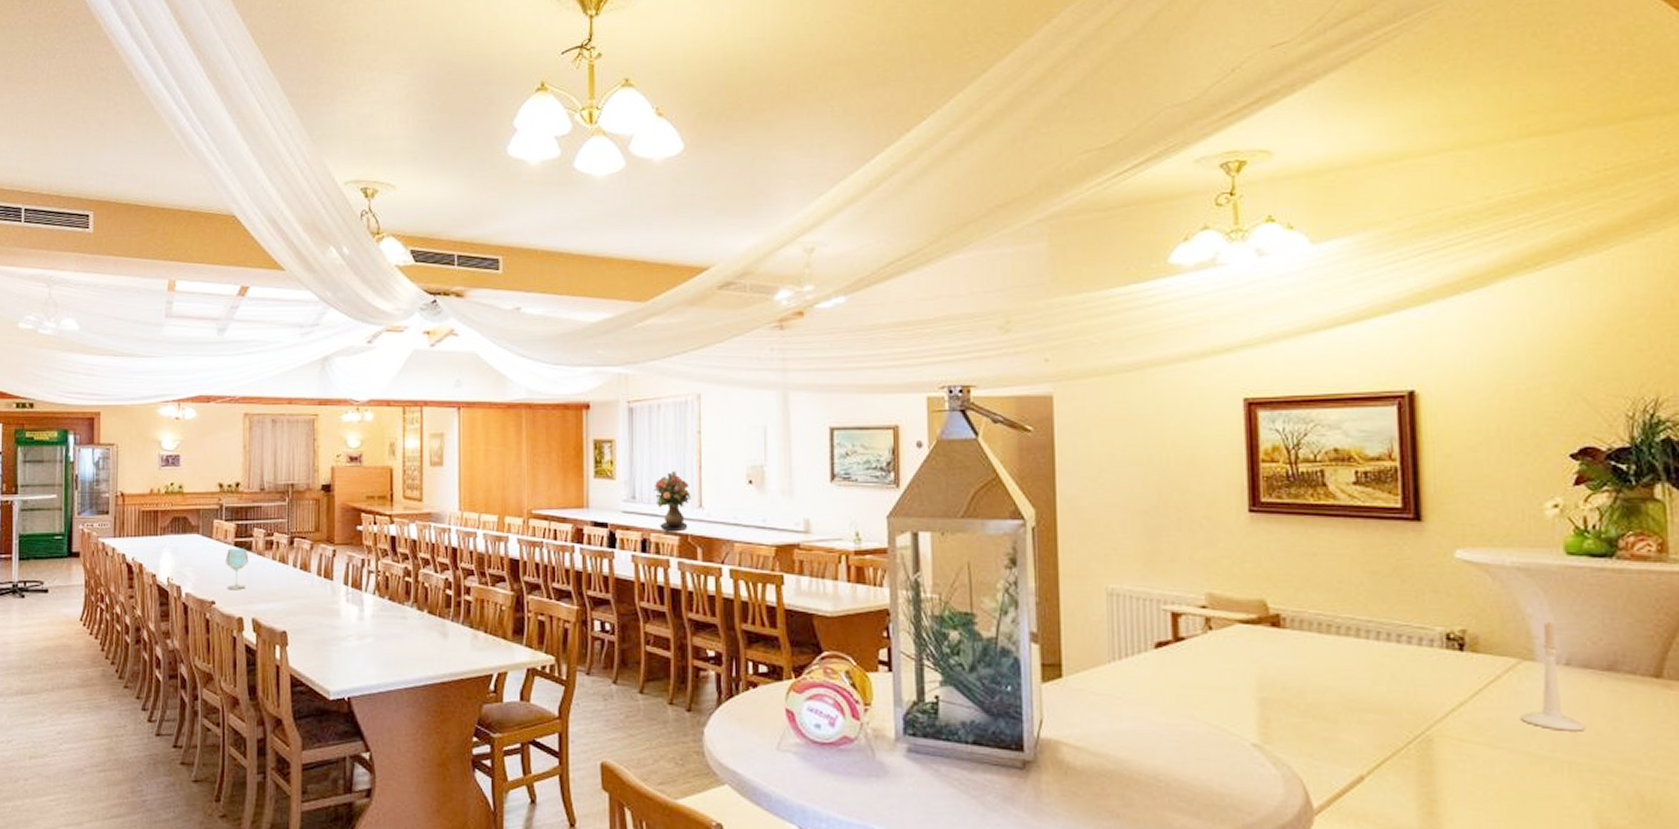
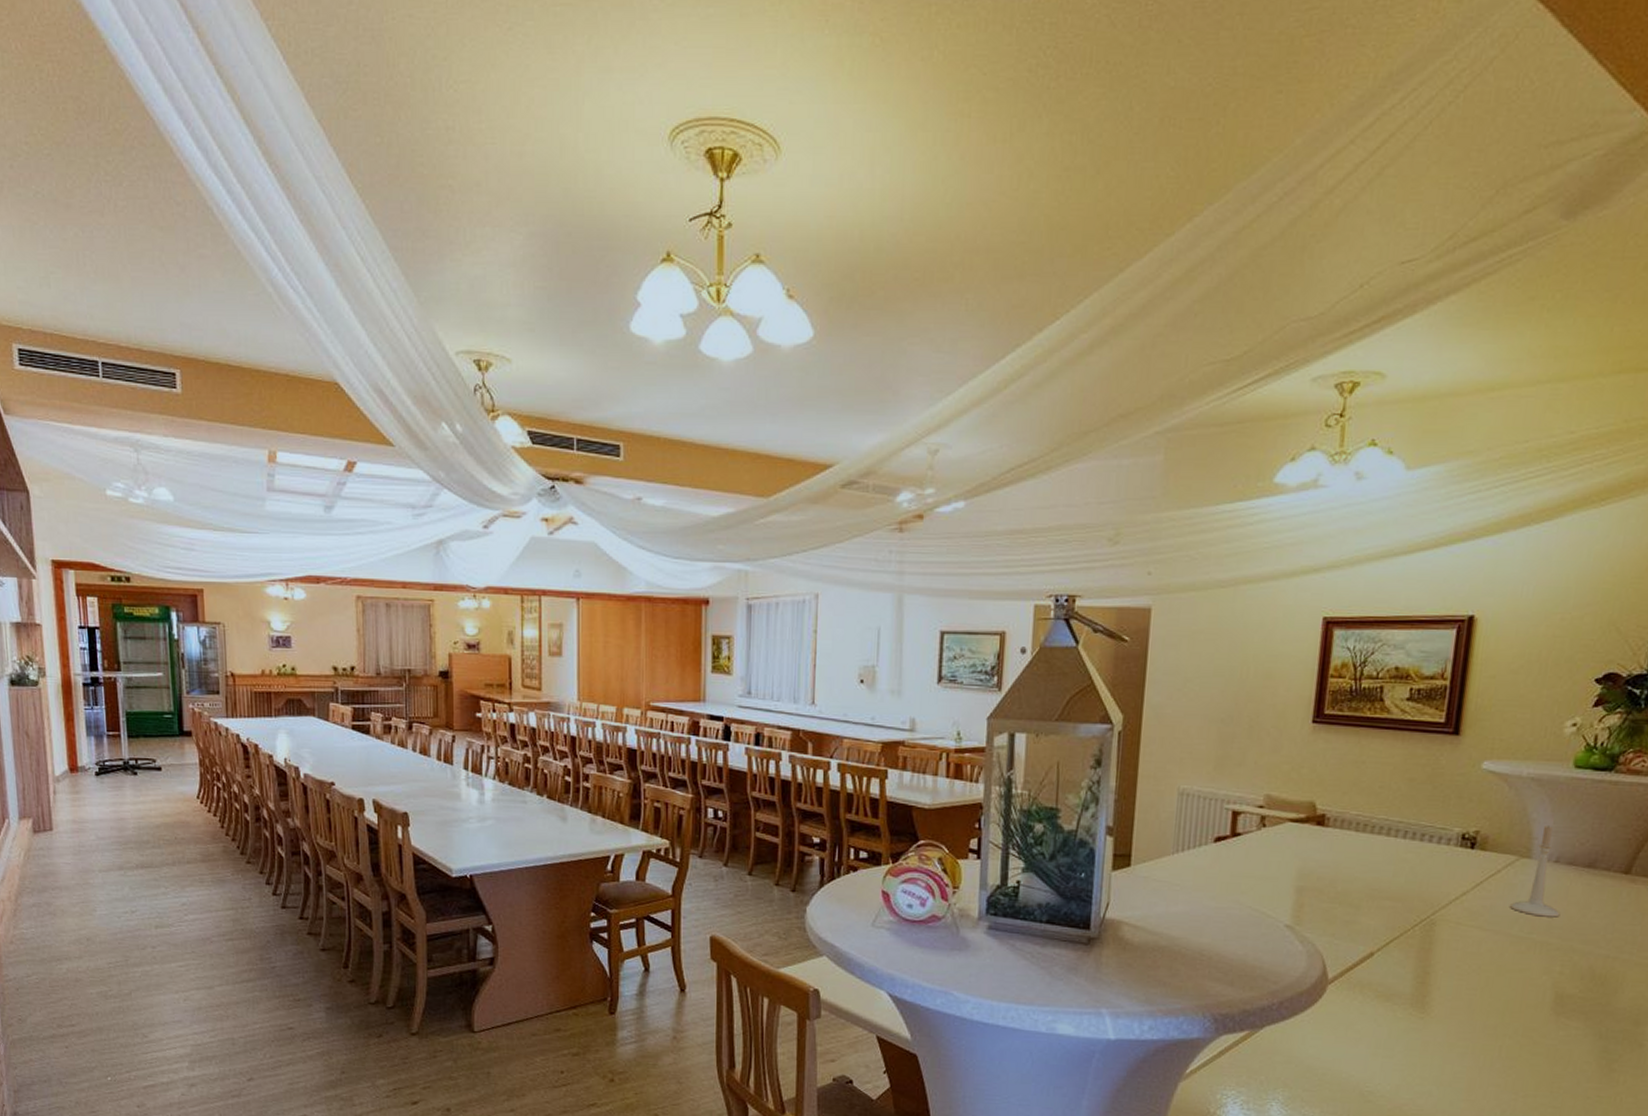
wine glass: present [225,548,249,590] -> none [343,731,367,772]
bouquet: present [654,470,691,532] -> none [769,668,804,727]

